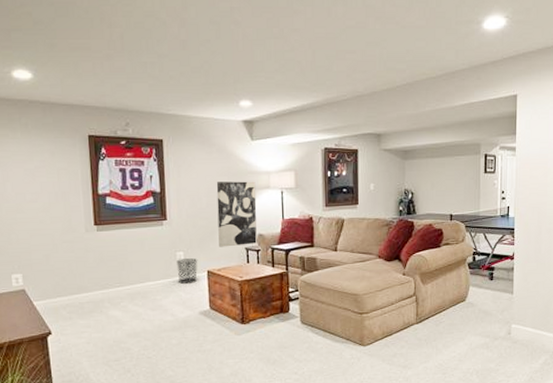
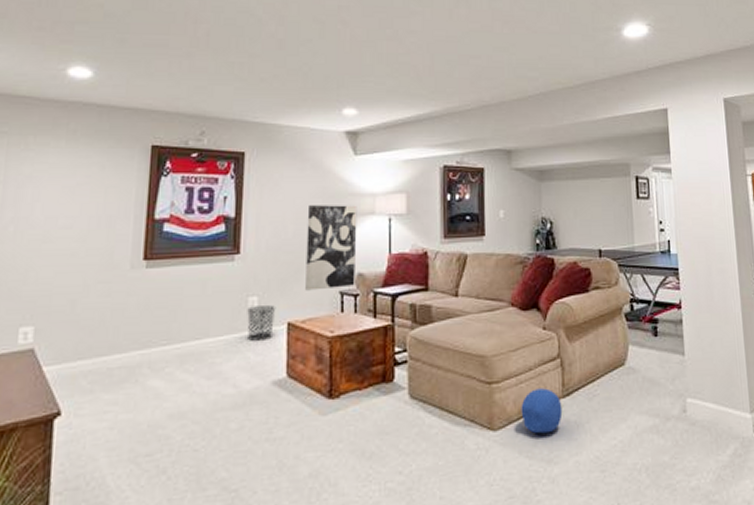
ball: none [384,317,416,348] -> present [521,388,563,434]

